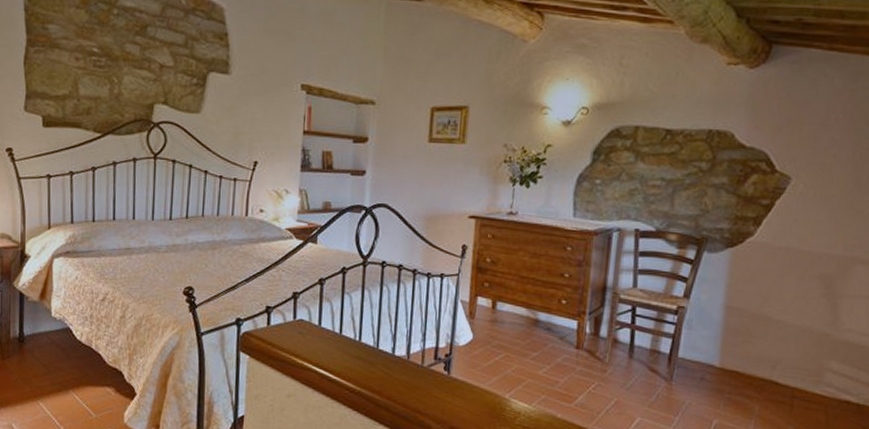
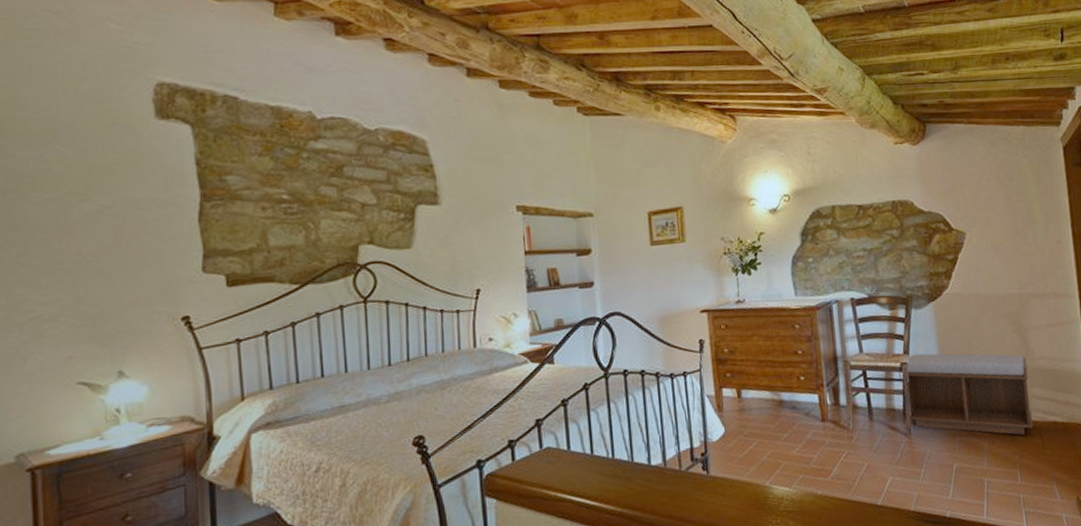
bench: none [673,300,831,407] -> present [905,353,1033,435]

